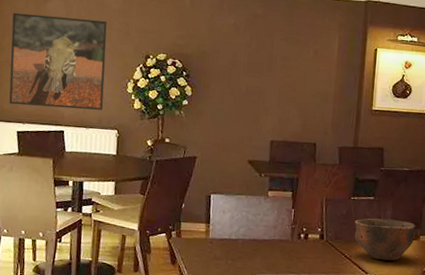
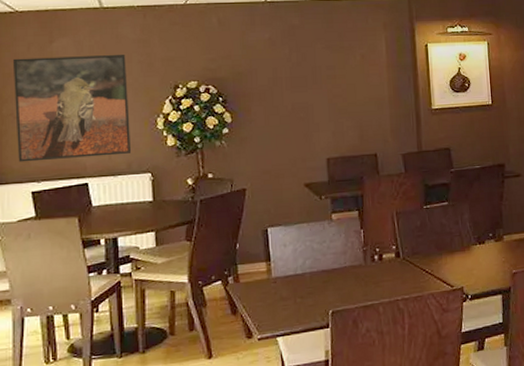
bowl: present [355,218,416,261] -> none [431,222,497,270]

